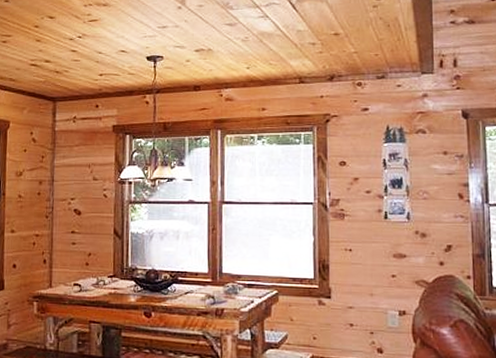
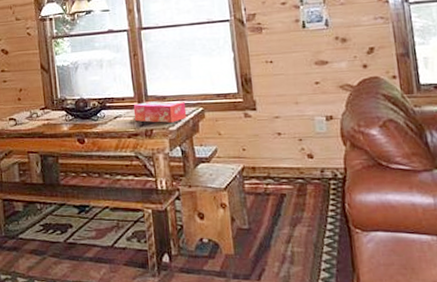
tissue box: none [206,279,261,304] -> present [133,101,187,123]

